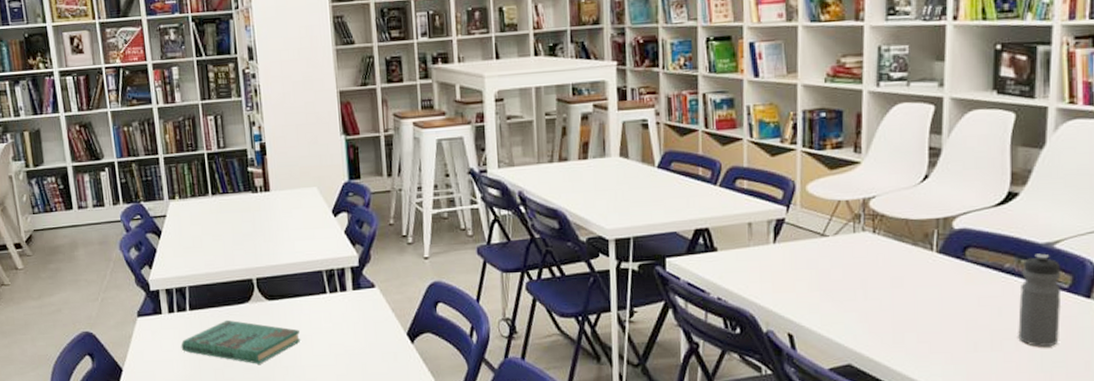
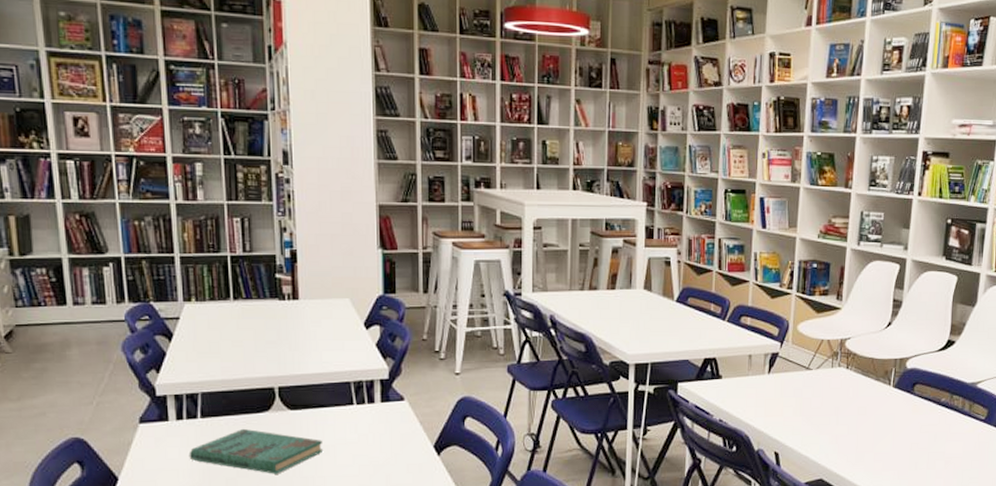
water bottle: present [1018,253,1062,347] -> none [947,391,980,466]

